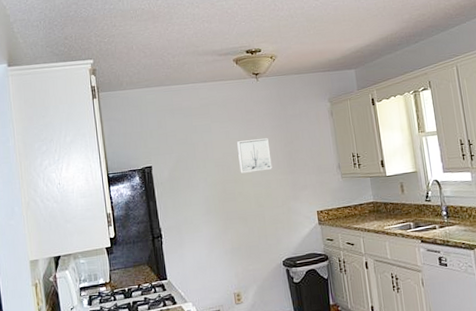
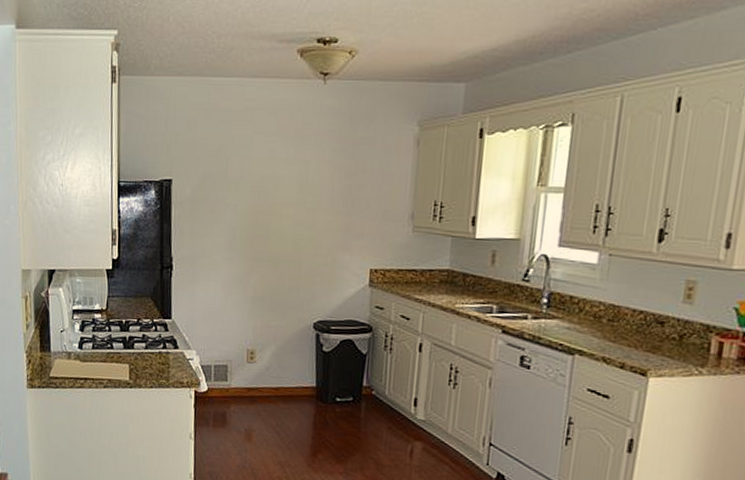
wall art: present [237,138,272,174] -> none [280,163,325,206]

